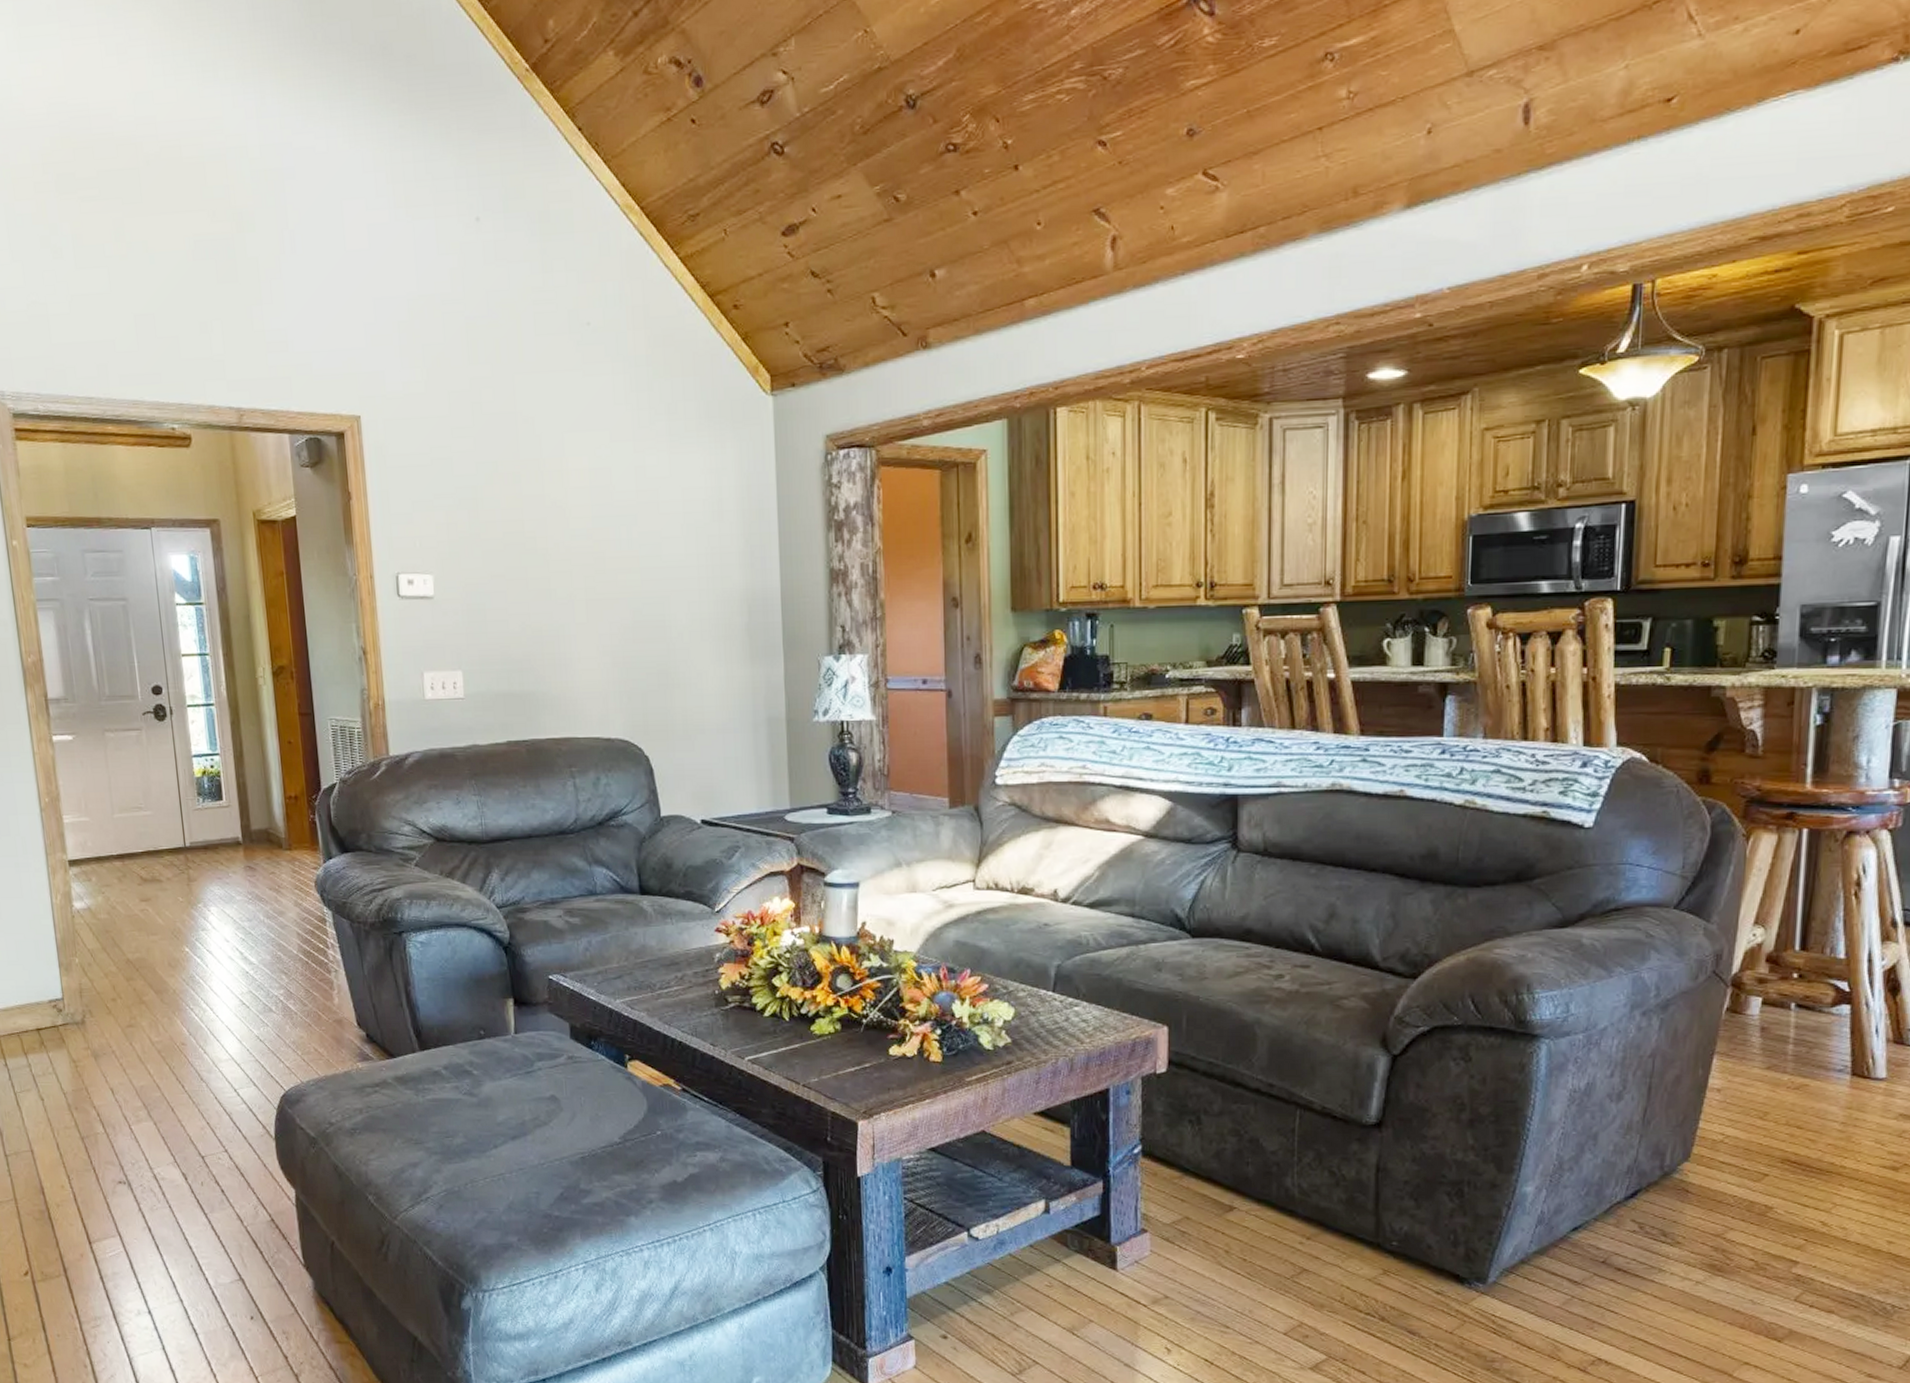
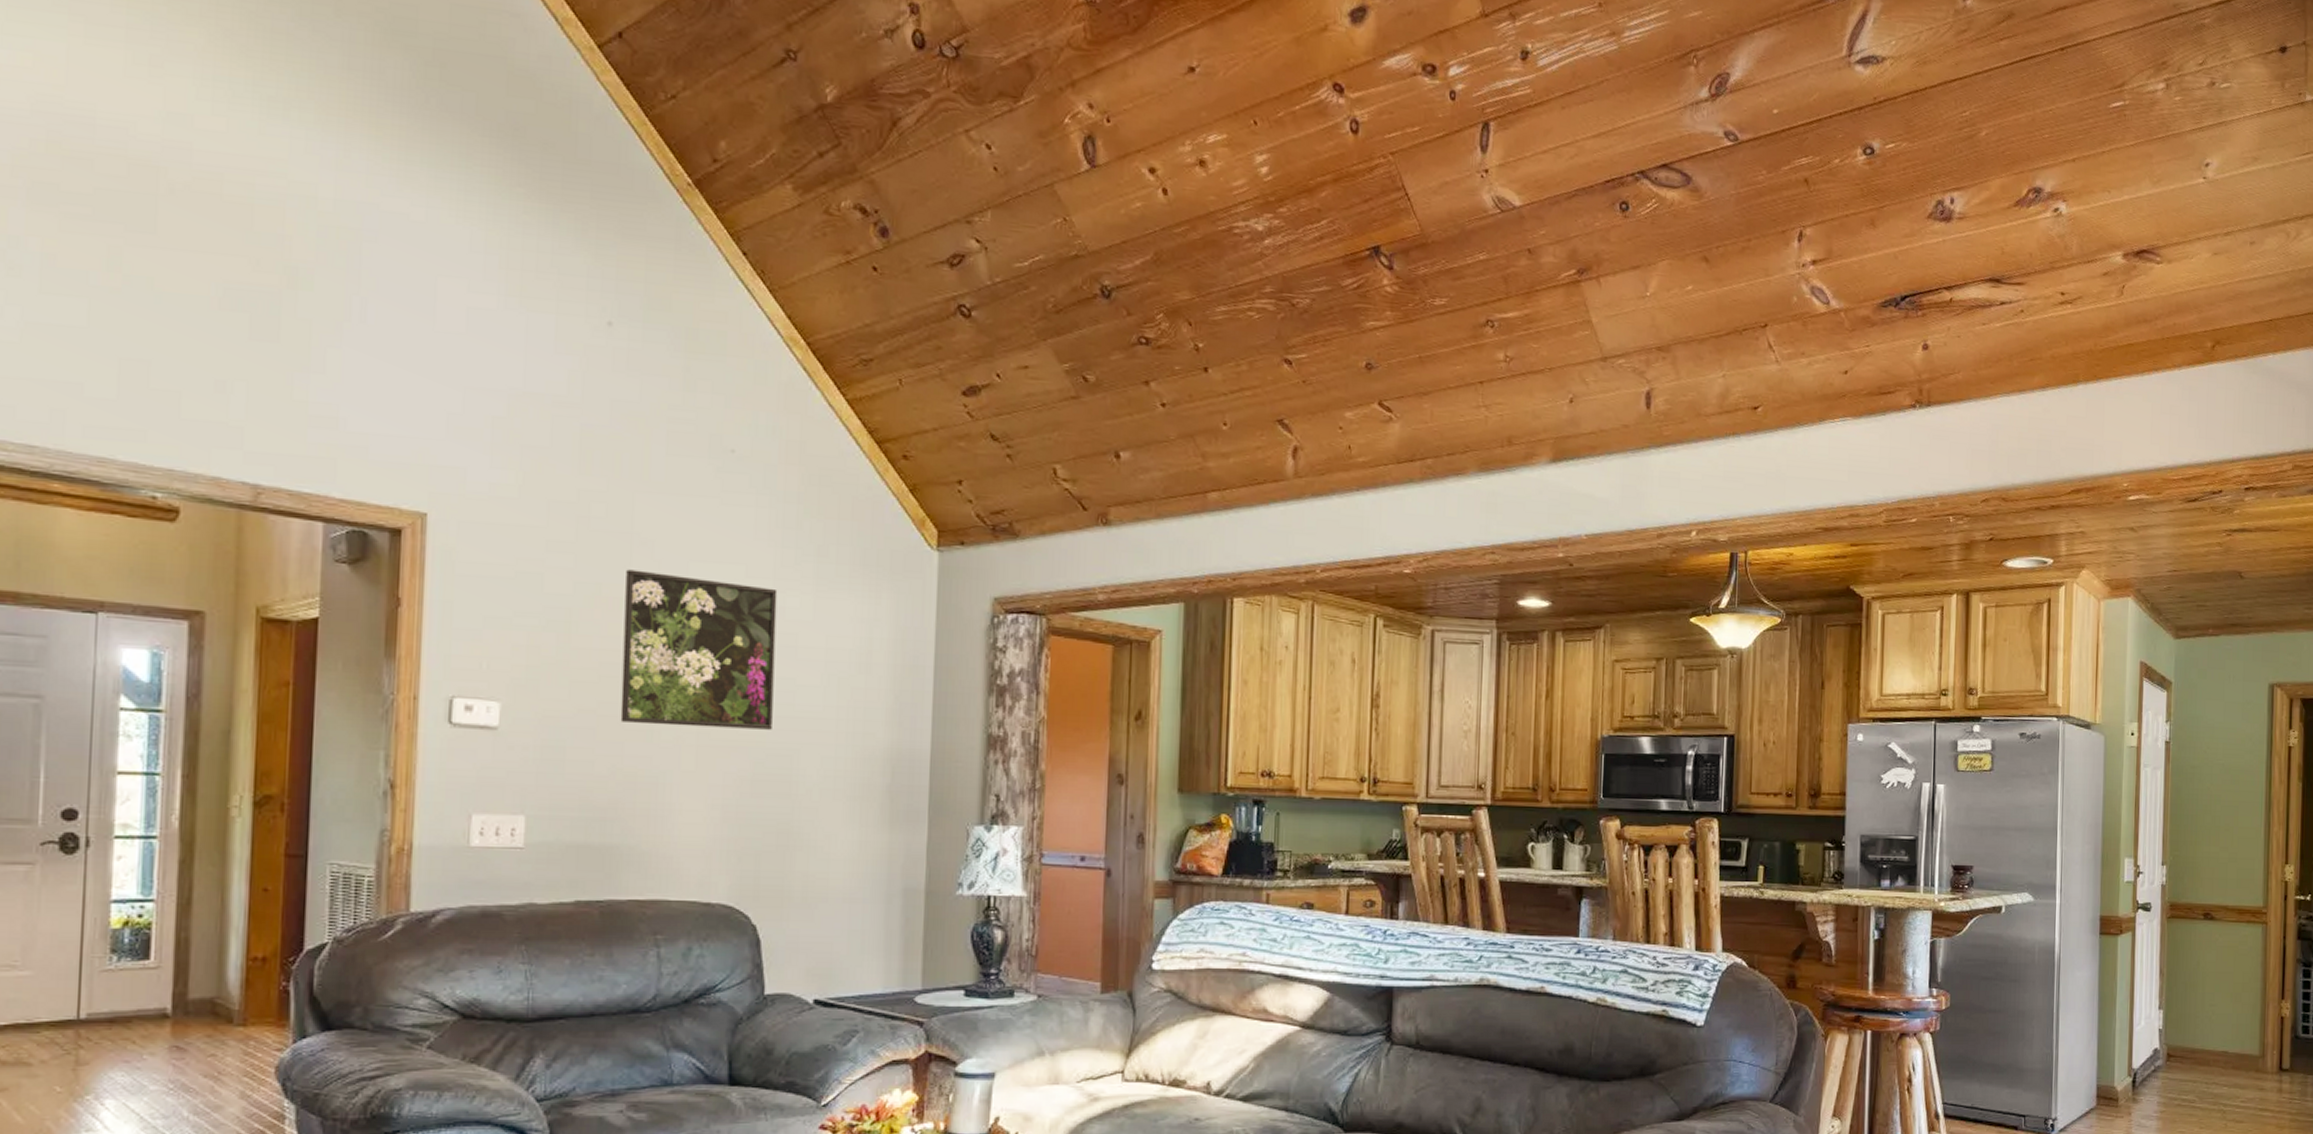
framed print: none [515,445,645,584] -> present [620,569,778,730]

